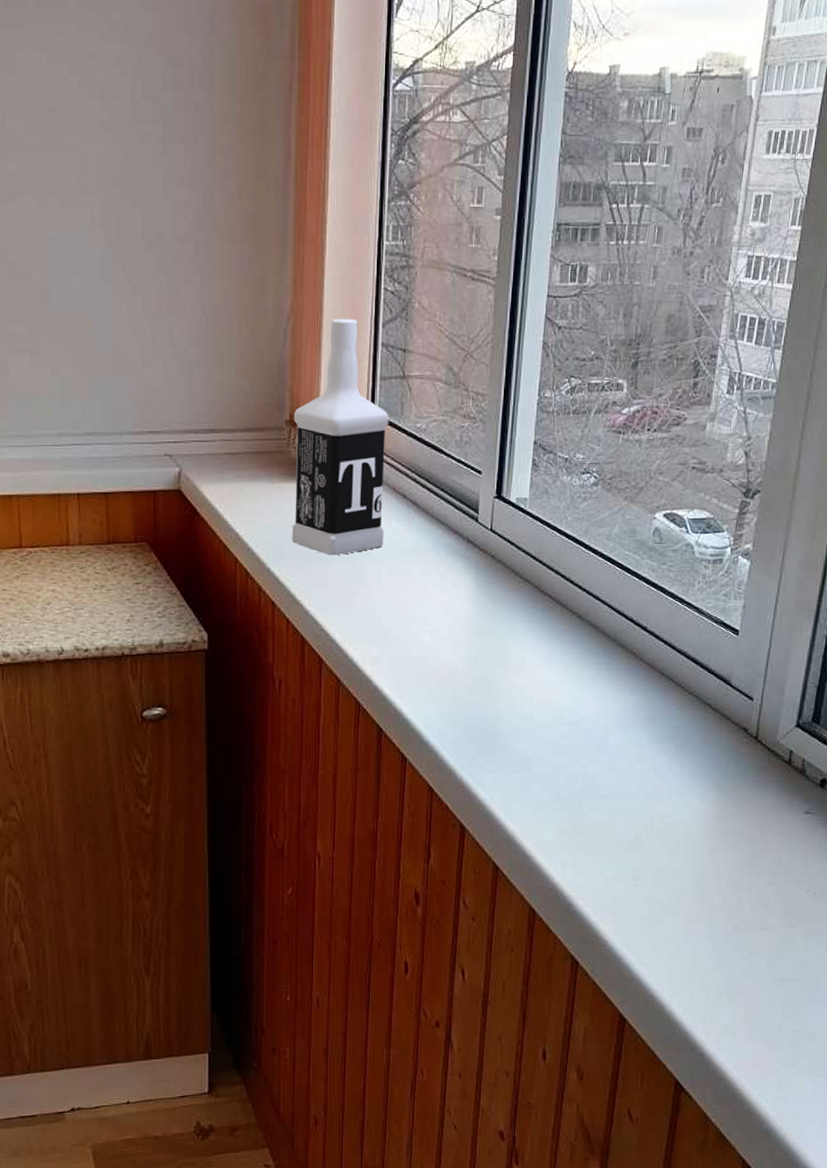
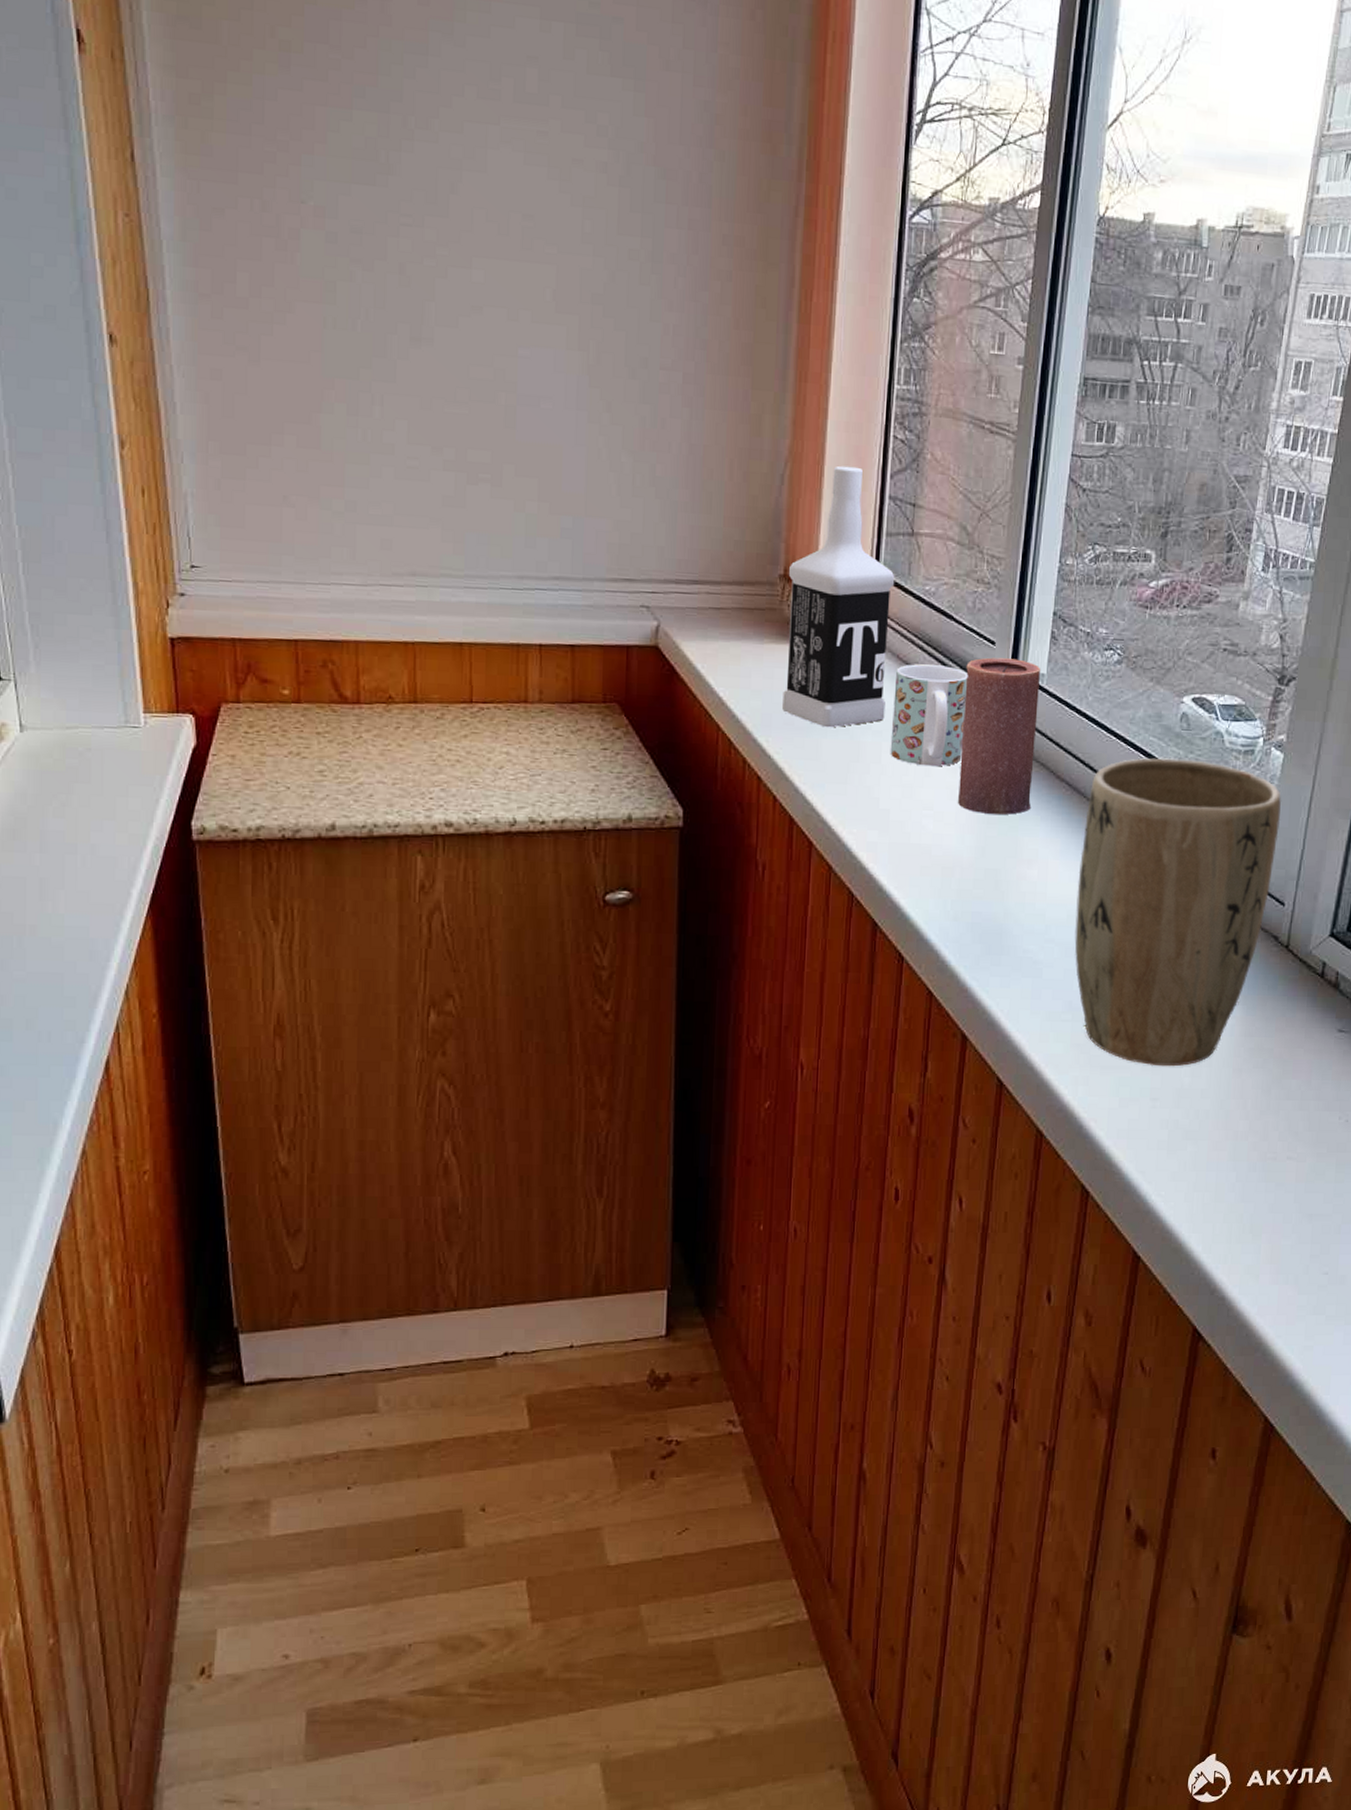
mug: none [389,495,458,587] -> present [890,664,969,767]
candle: none [452,485,523,627] -> present [958,657,1040,815]
plant pot: none [560,570,749,849] -> present [1074,757,1281,1067]

